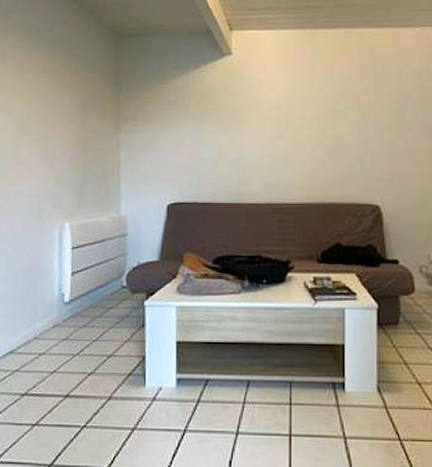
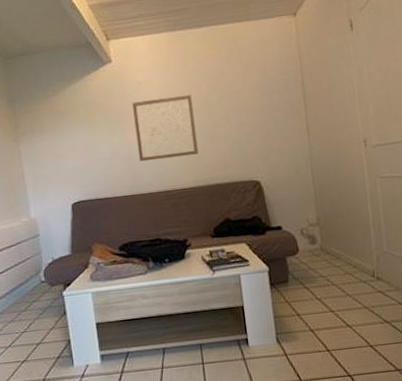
wall art: none [248,100,315,168] -> present [132,94,199,162]

